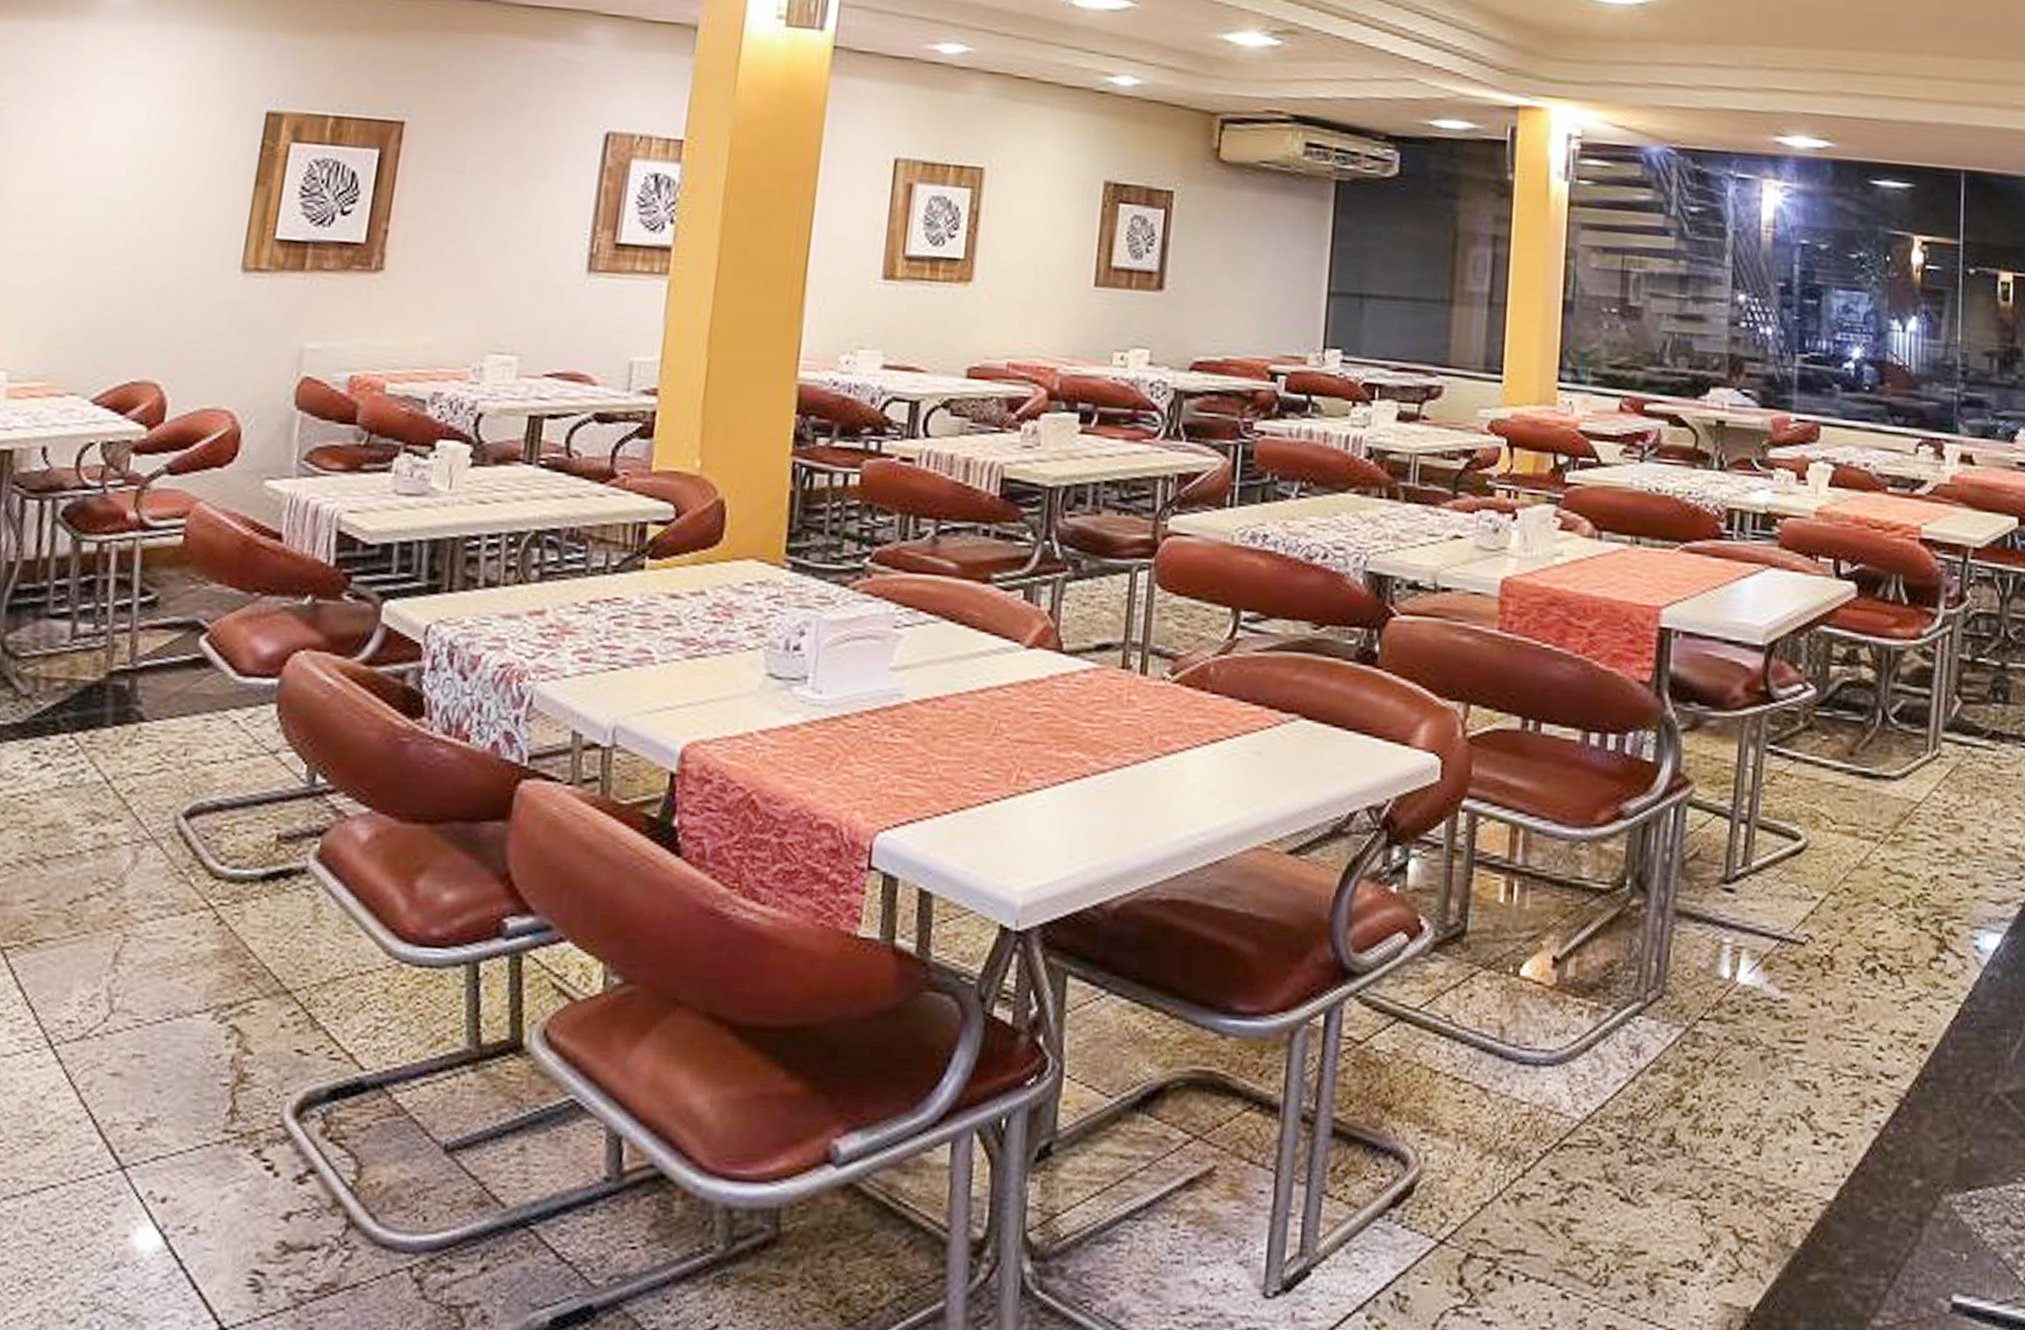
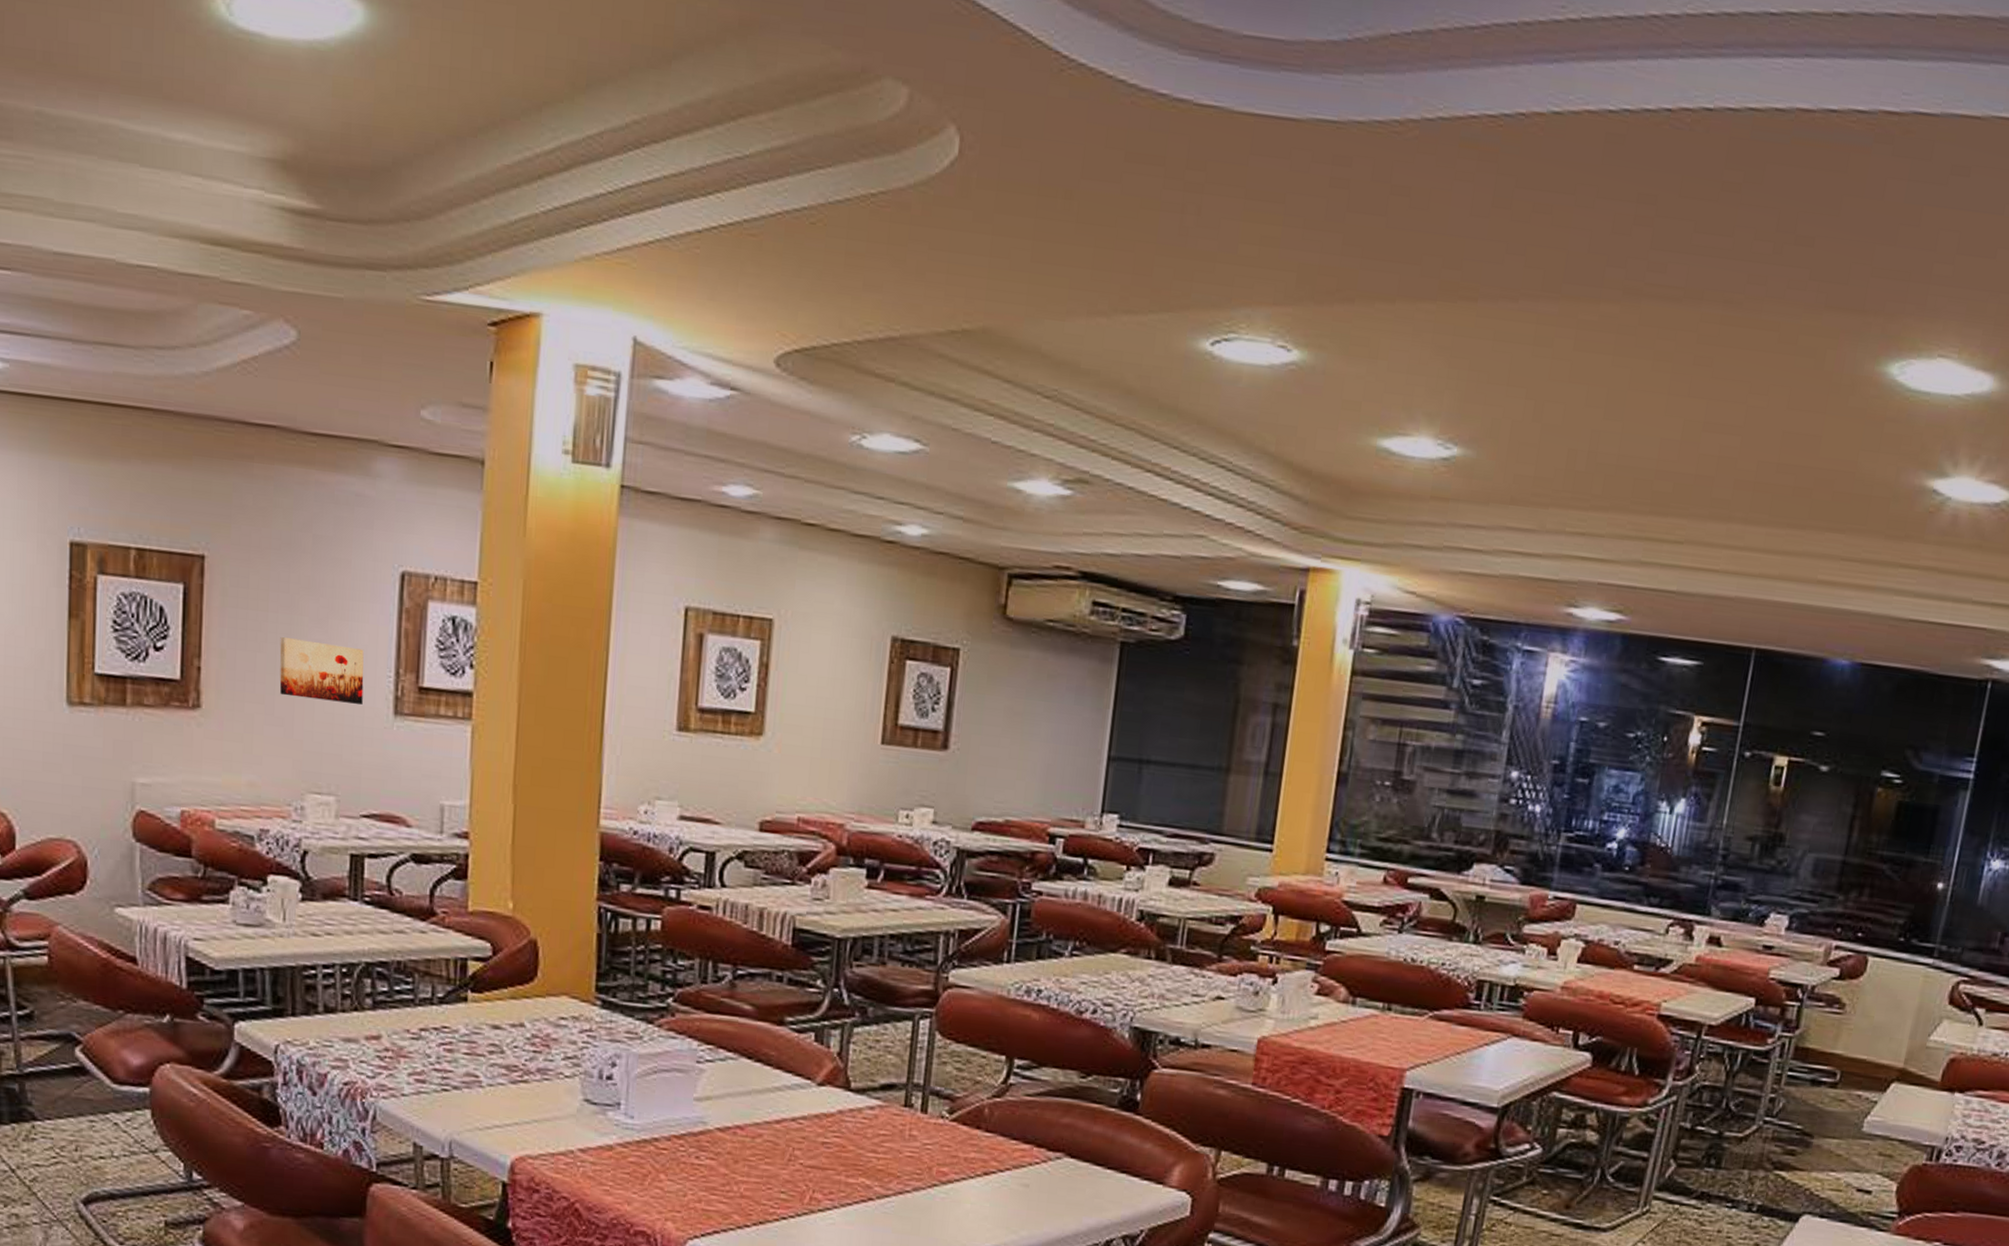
wall art: none [469,198,561,263] -> present [279,637,364,705]

